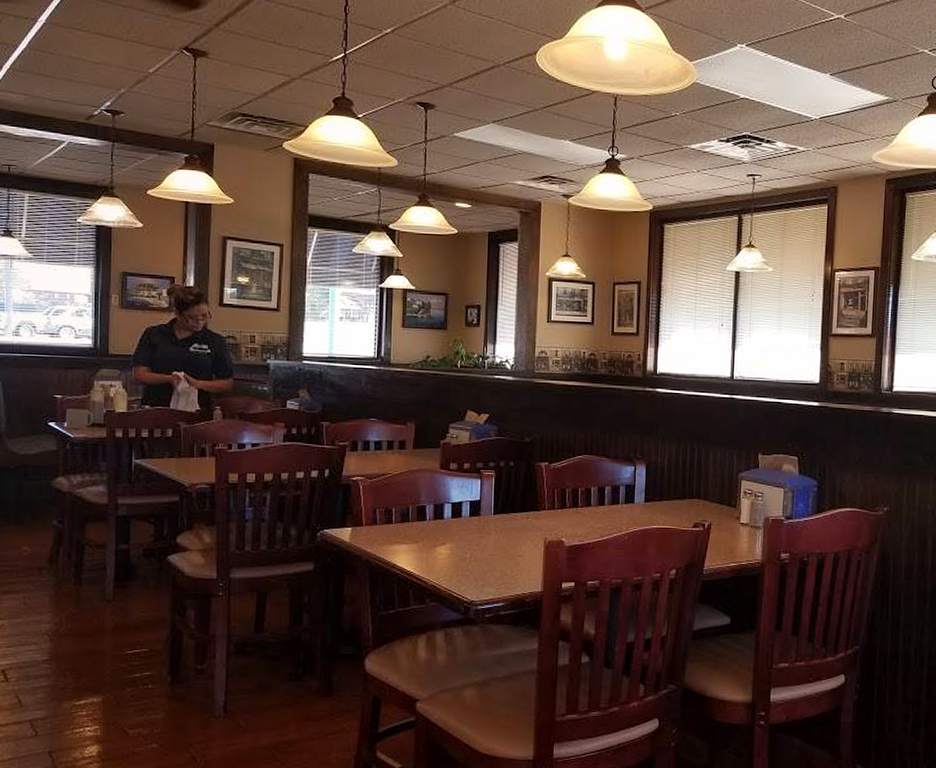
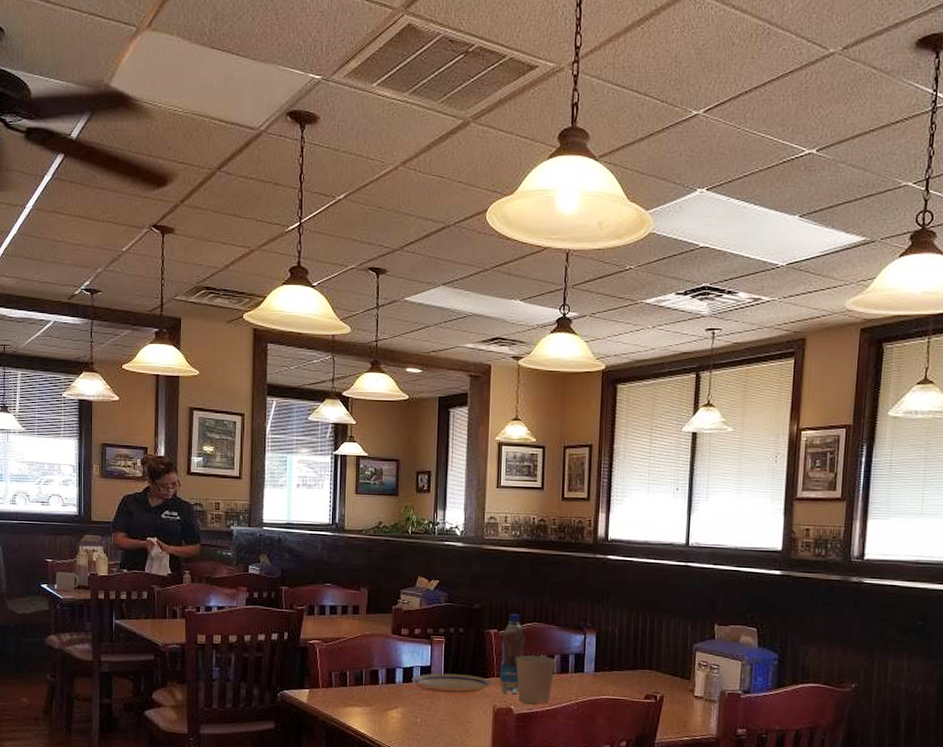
plate: none [460,507,542,529] -> present [411,673,491,695]
bottle: none [551,447,576,527] -> present [500,614,525,695]
dixie cup: none [567,487,607,536] -> present [515,655,556,705]

